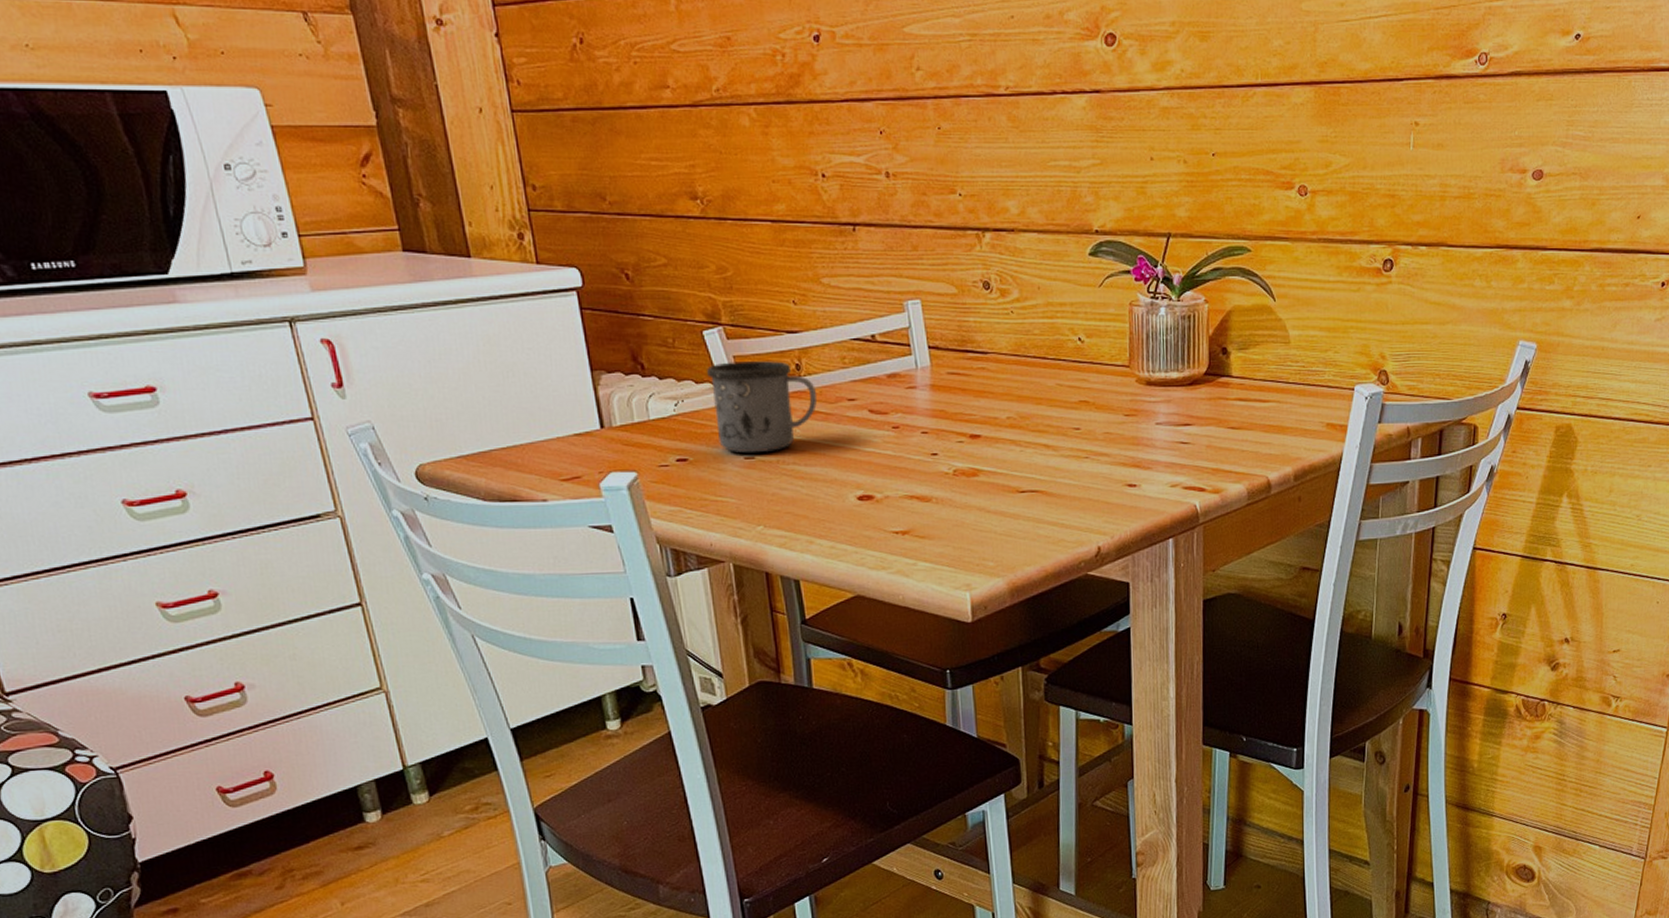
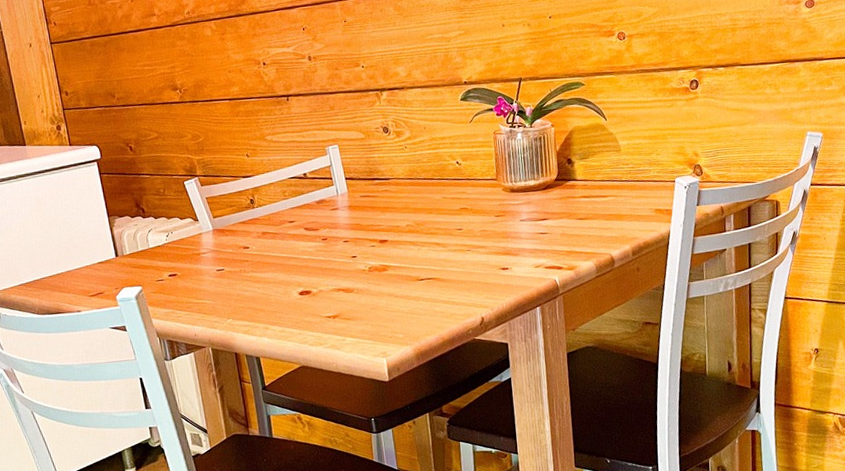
mug: present [707,361,818,453] -> none [188,198,267,267]

